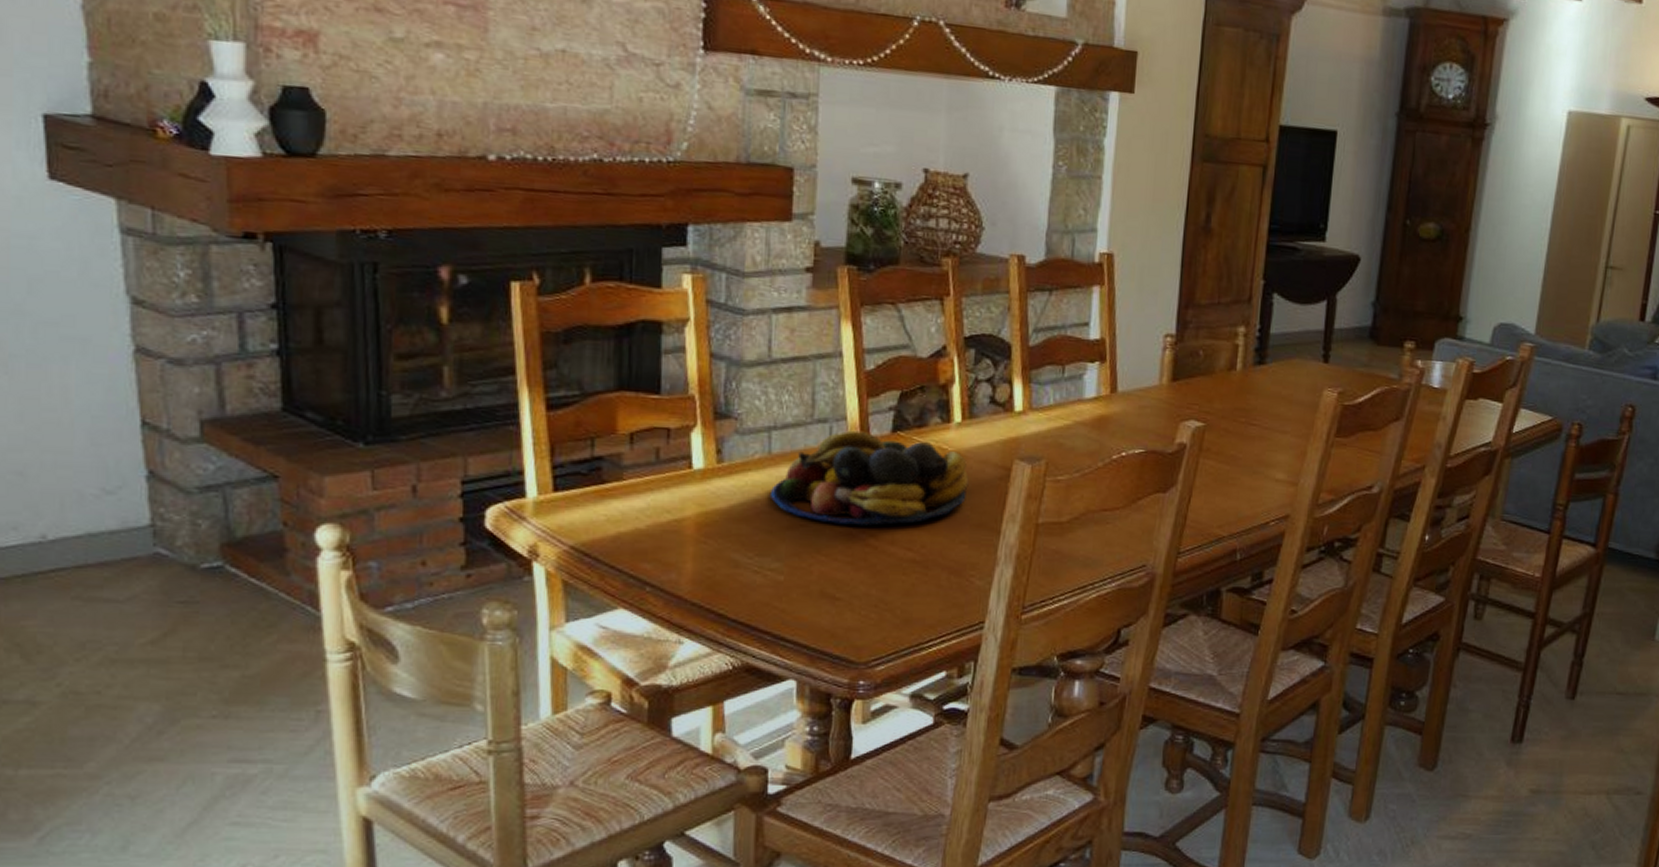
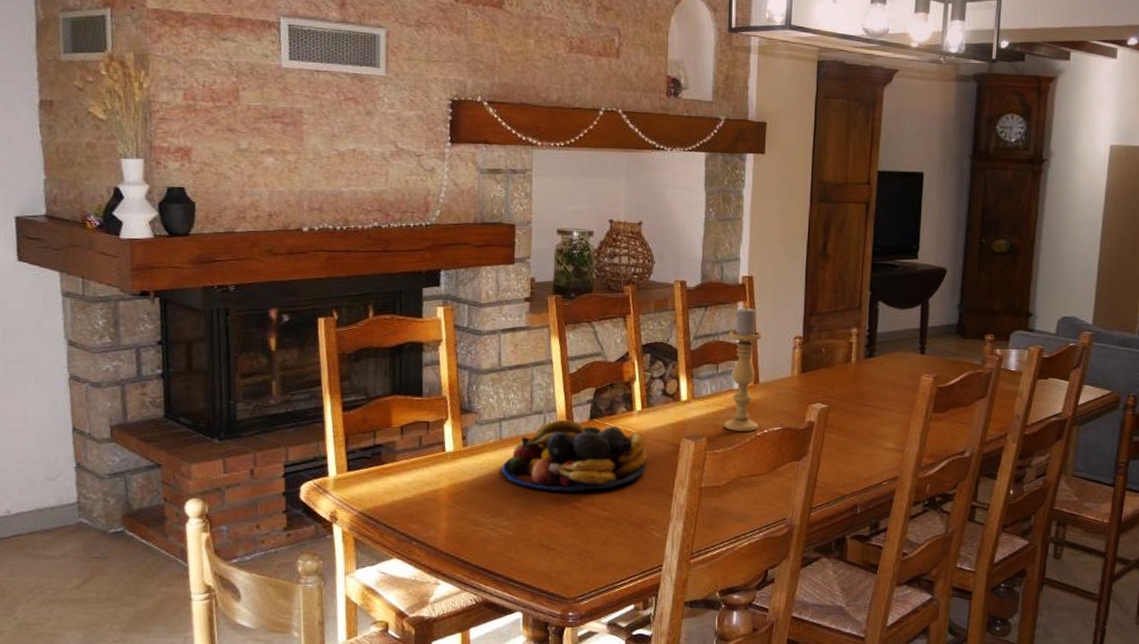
candle holder: none [1070,291,1122,454] -> present [724,306,761,432]

